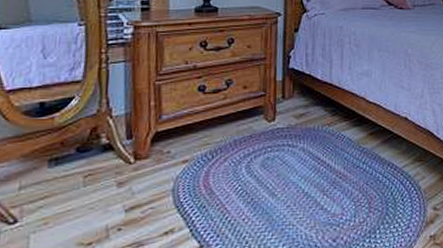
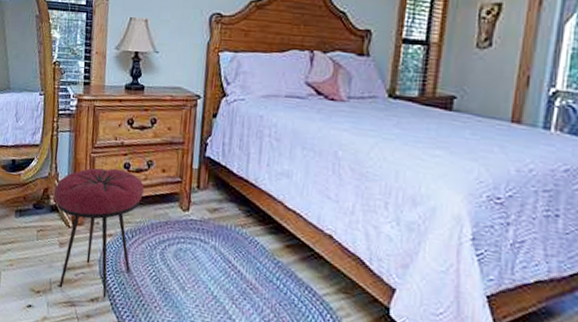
stool: none [105,92,224,231] -> present [53,168,145,298]

